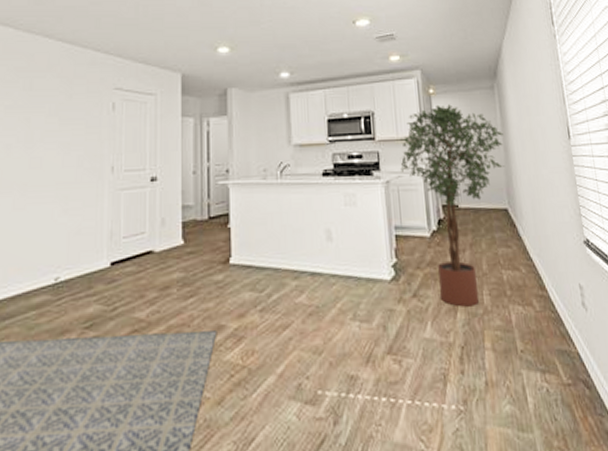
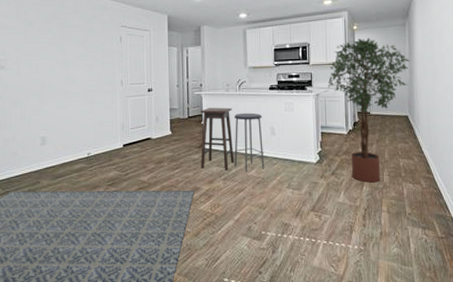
bar stool: none [226,202,276,297] -> present [201,107,234,170]
bar stool: none [275,209,319,300] -> present [234,112,265,173]

